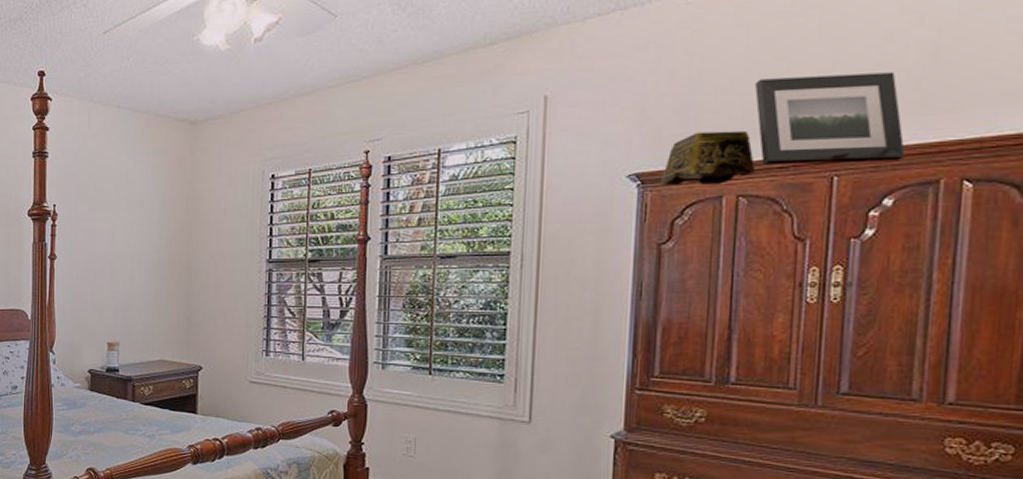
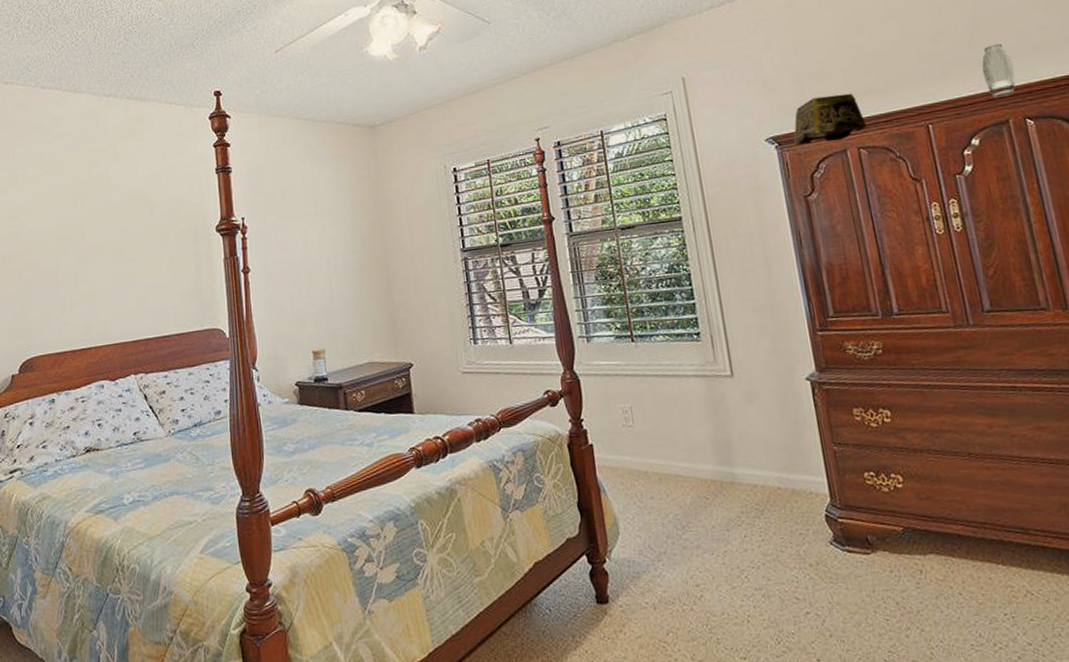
picture frame: present [755,72,905,165] -> none [848,37,978,120]
vase: none [923,85,969,152] -> present [981,43,1016,98]

